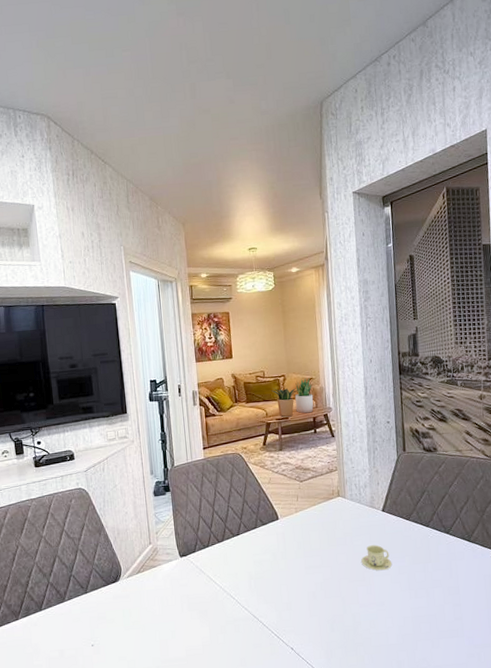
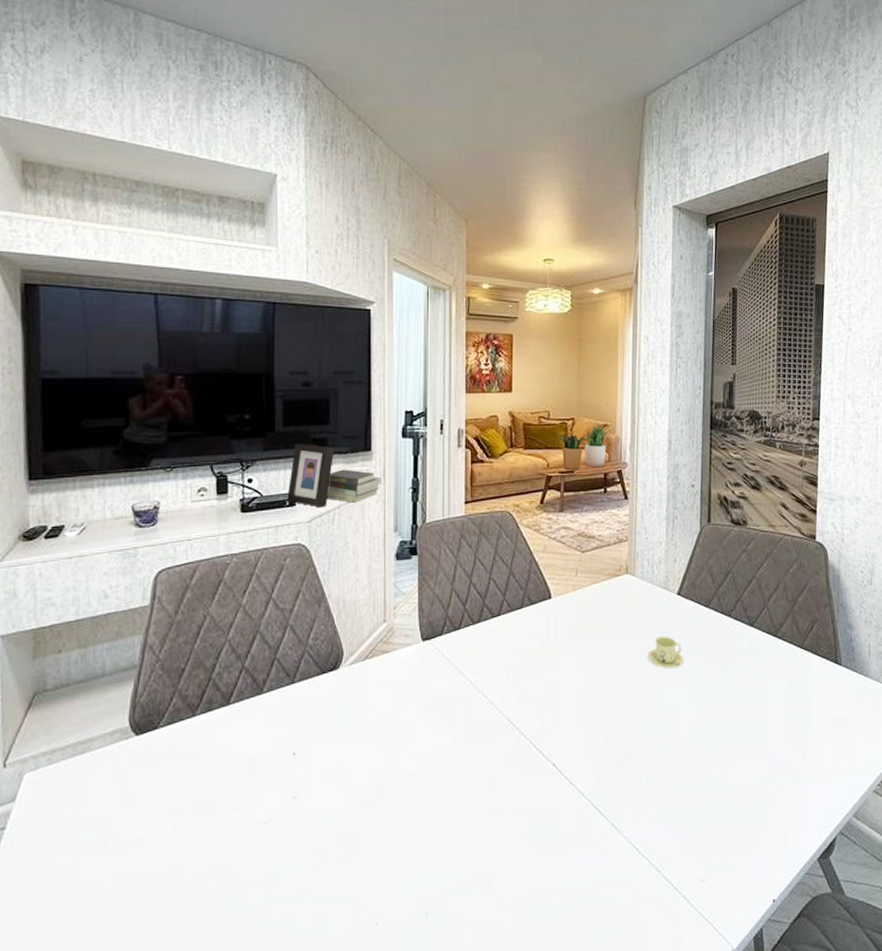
picture frame: none [67,411,99,459] -> present [287,444,334,507]
books: none [96,429,138,455] -> present [326,469,382,503]

